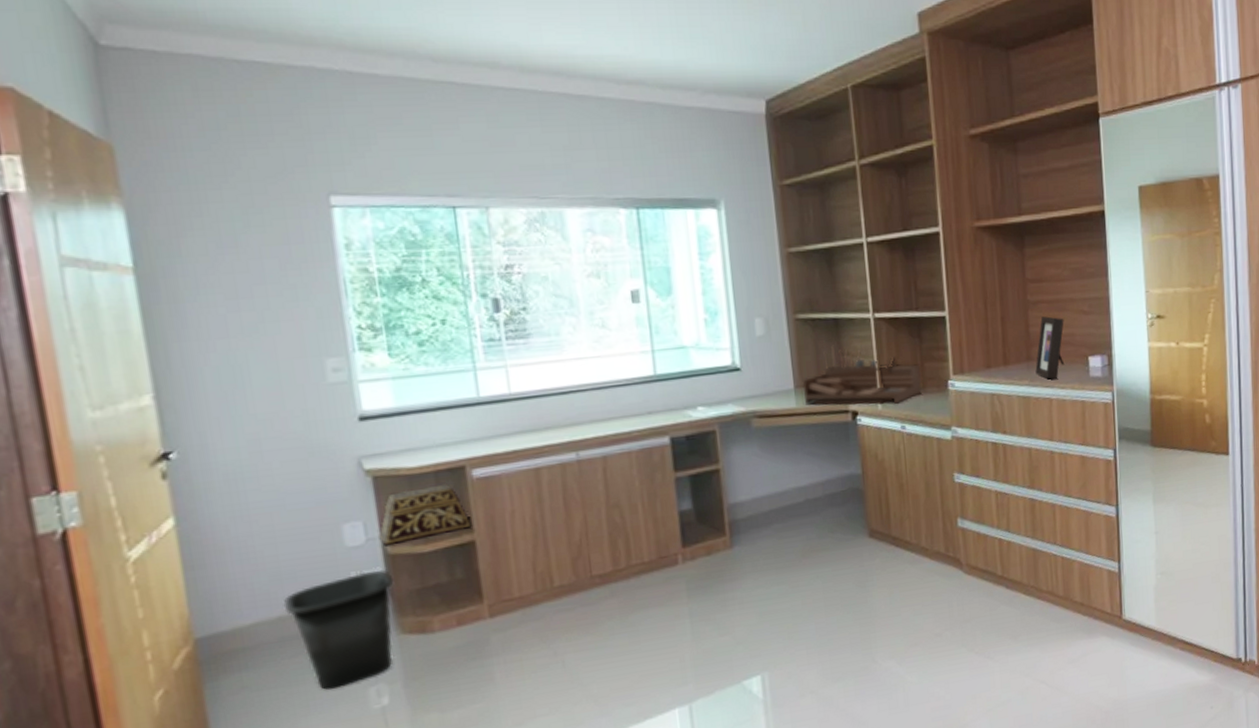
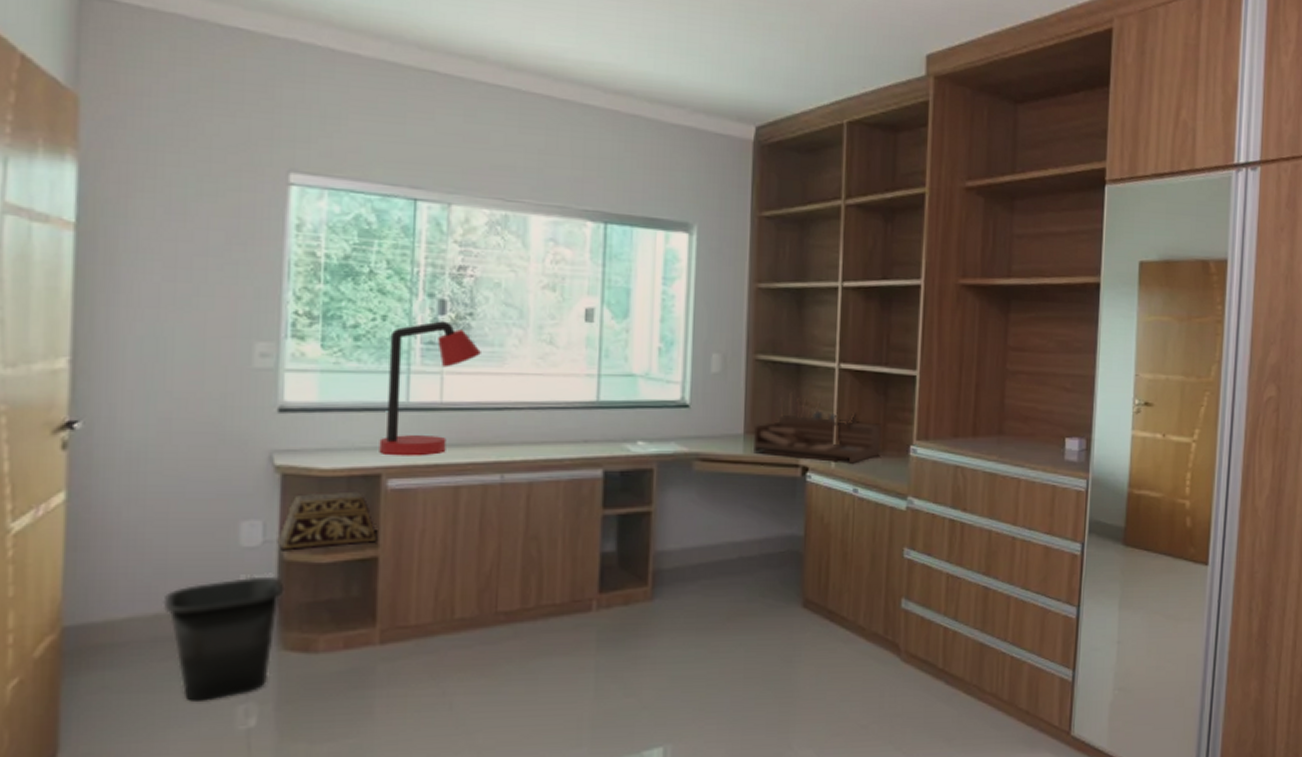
desk lamp: none [452,318,540,448] -> present [379,321,481,456]
picture frame: present [1035,316,1065,380] -> none [1006,389,1043,459]

